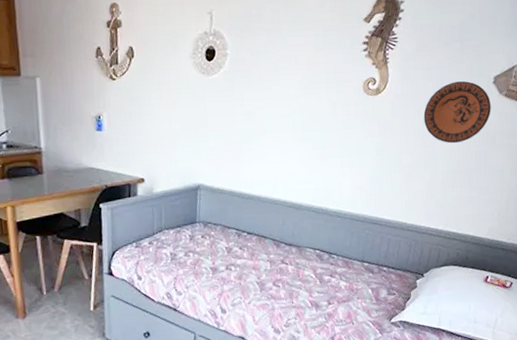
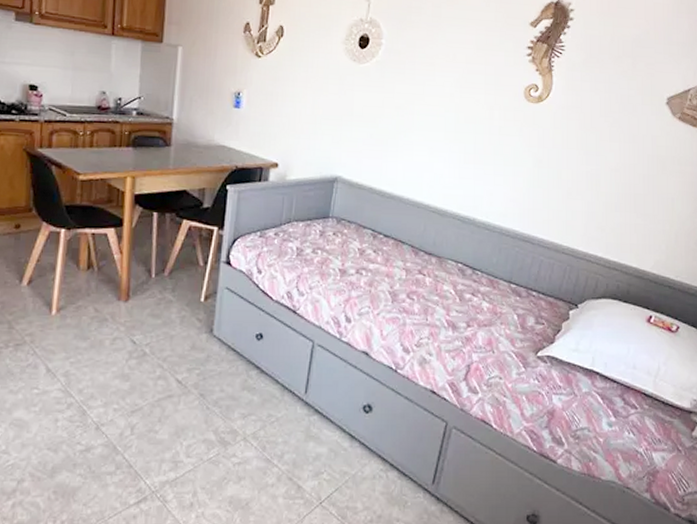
decorative plate: present [423,81,491,144] -> none [588,98,663,164]

